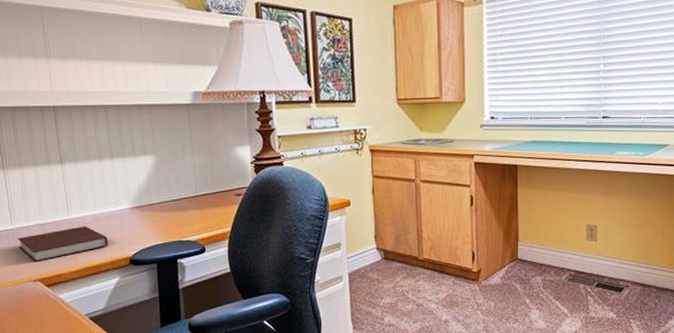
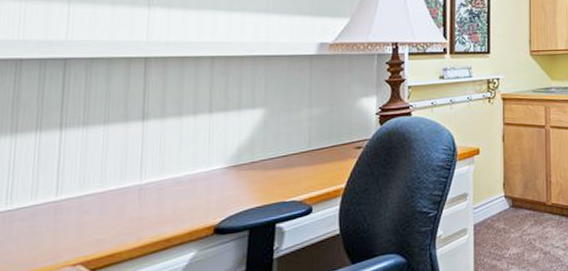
notebook: present [17,226,109,262] -> none [59,191,189,240]

